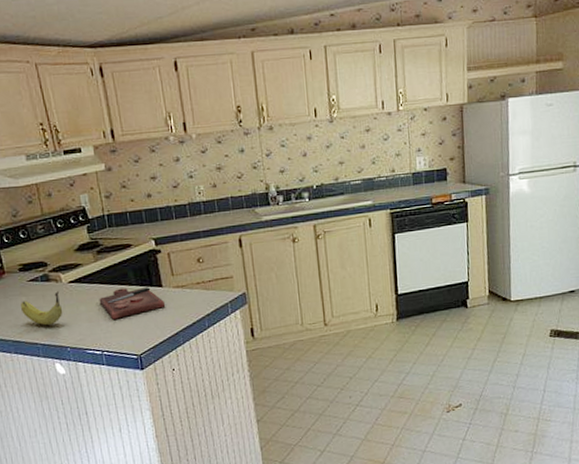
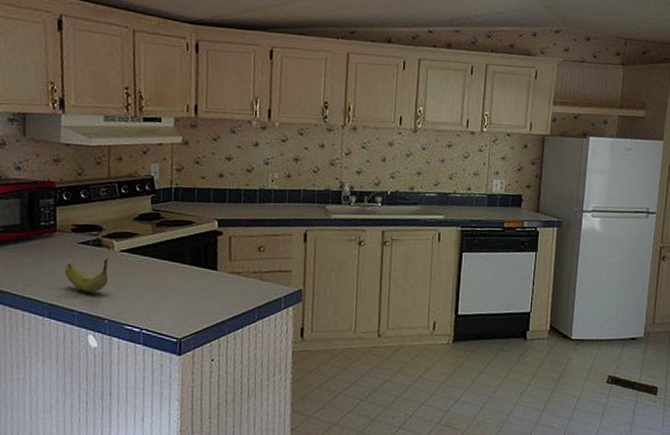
cutting board: present [99,287,166,320] -> none [148,265,217,297]

